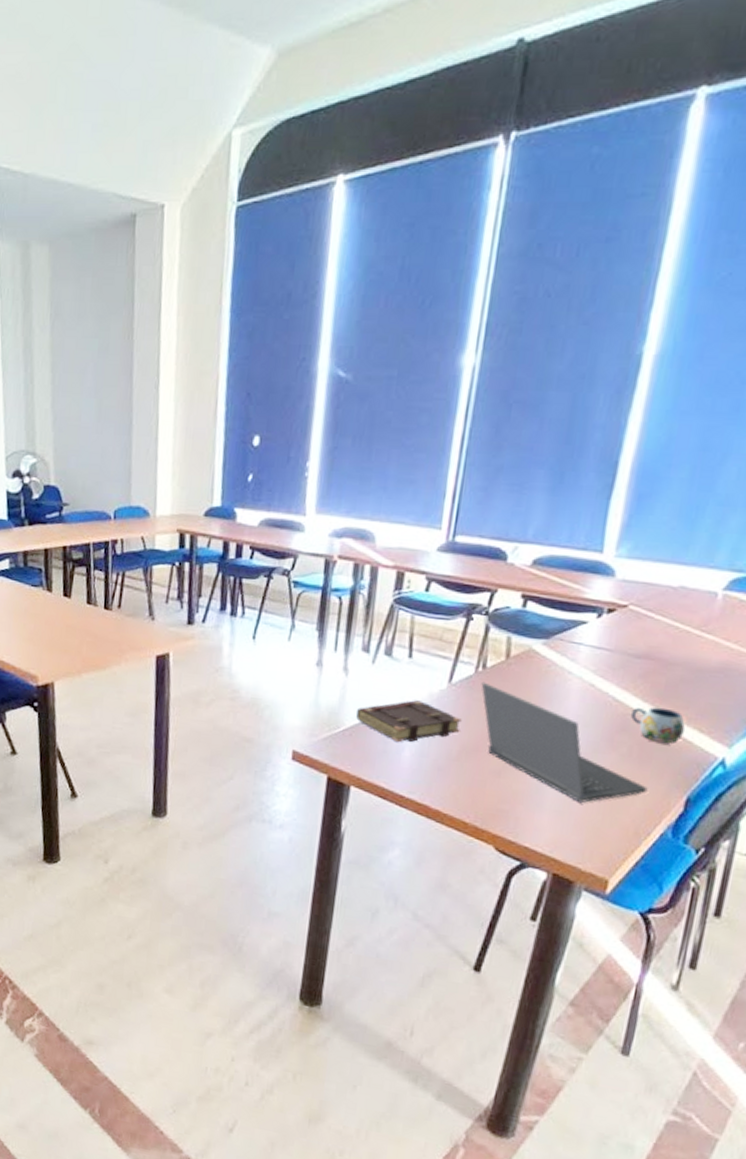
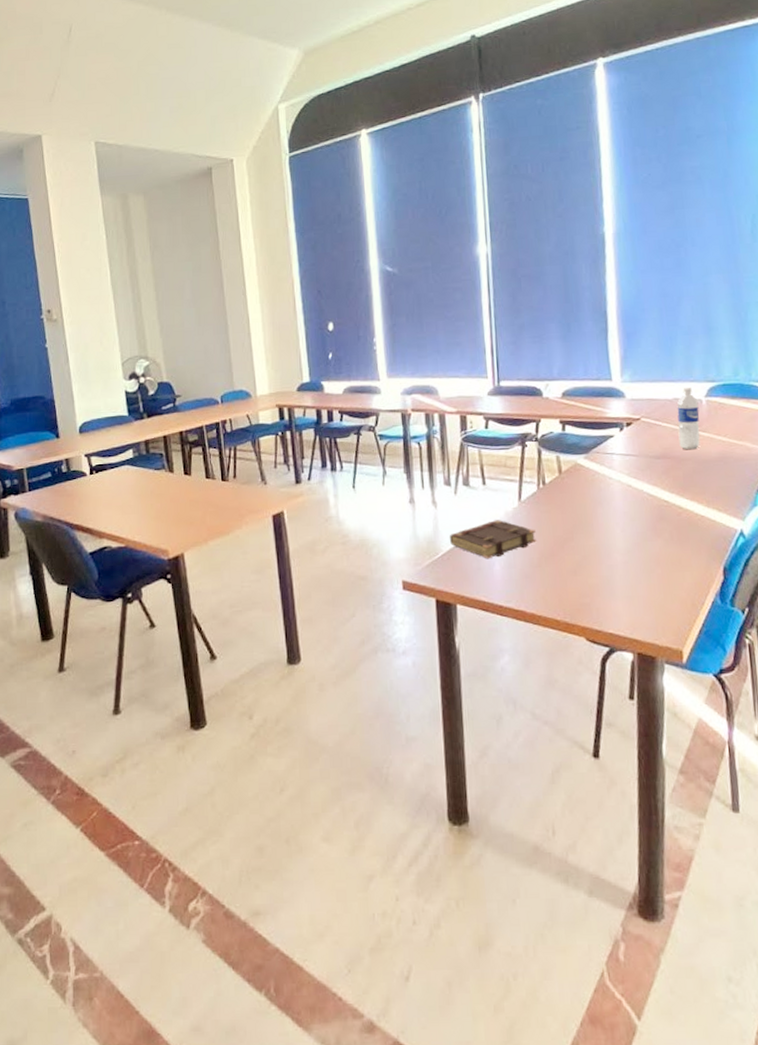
laptop computer: present [481,681,648,803] -> none [544,496,693,586]
mug: present [631,707,685,743] -> none [664,495,707,524]
water bottle: none [671,573,712,654] -> present [677,386,700,450]

